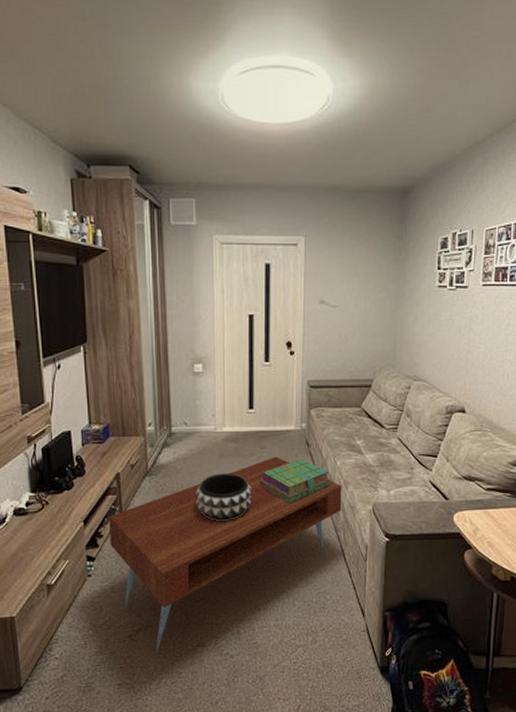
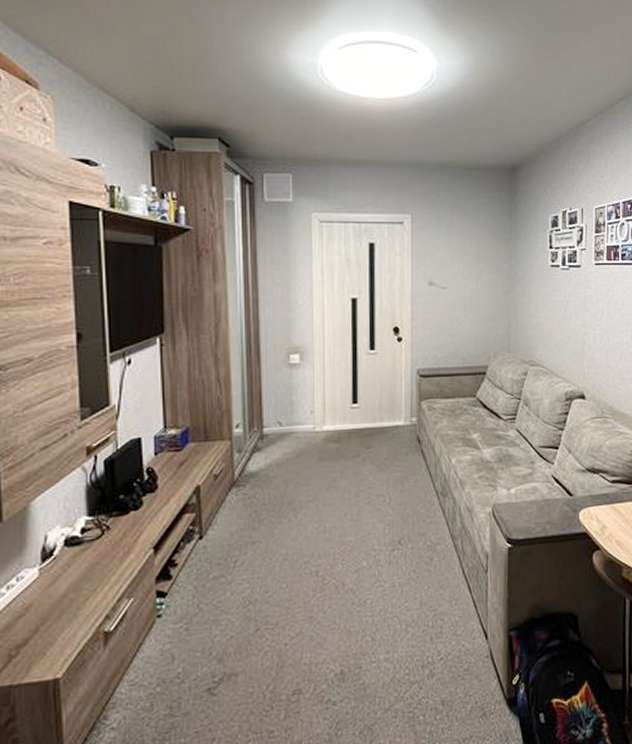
coffee table: present [109,456,342,654] -> none [186,456,459,709]
decorative bowl: present [196,473,252,521] -> none [291,478,356,537]
stack of books: present [259,458,331,503] -> none [365,457,445,511]

